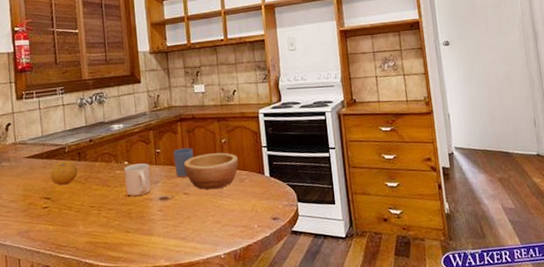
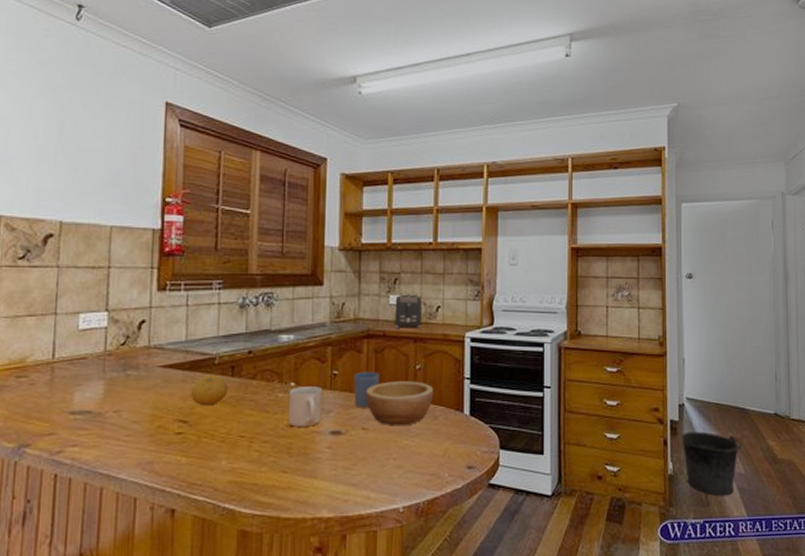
toaster: none [199,82,222,112] -> present [394,294,422,330]
bucket: none [453,174,510,229] -> present [681,431,743,495]

